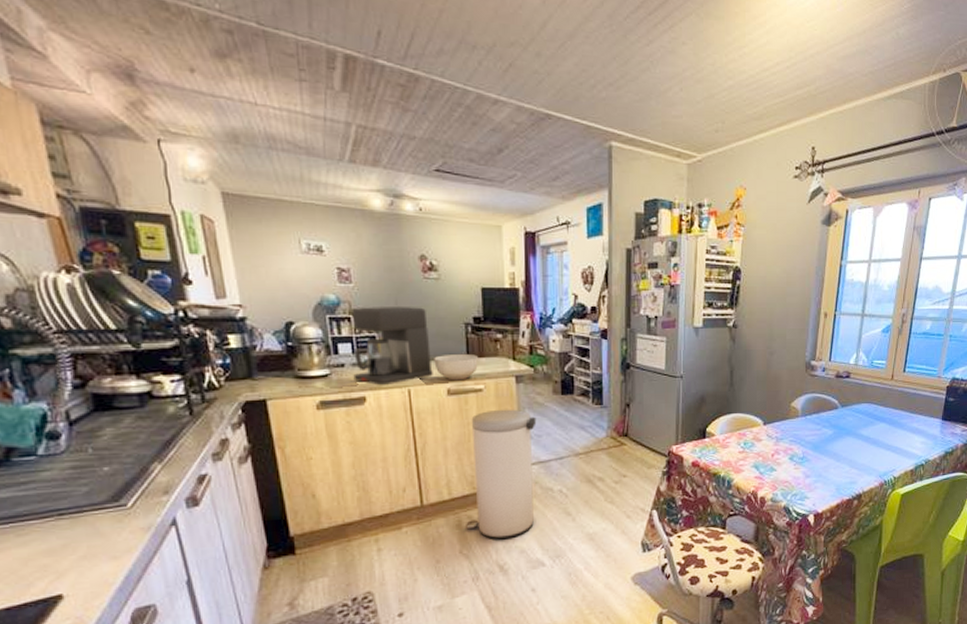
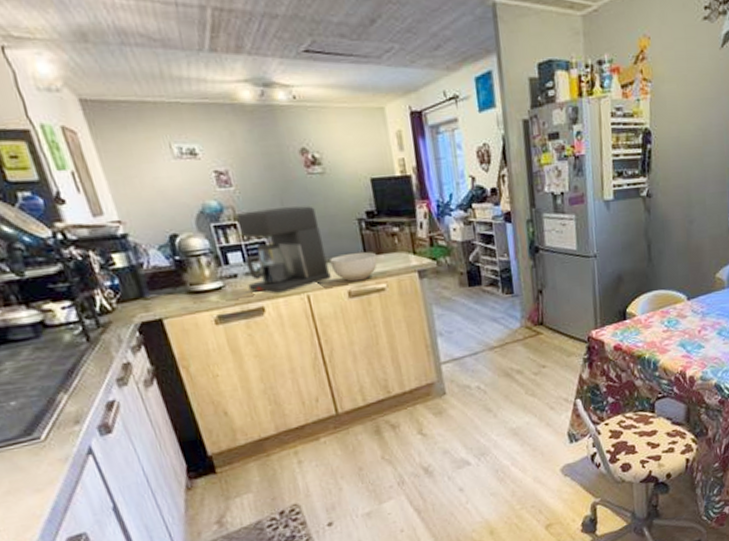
pedal bin: present [466,409,537,540] -> none [376,306,454,443]

